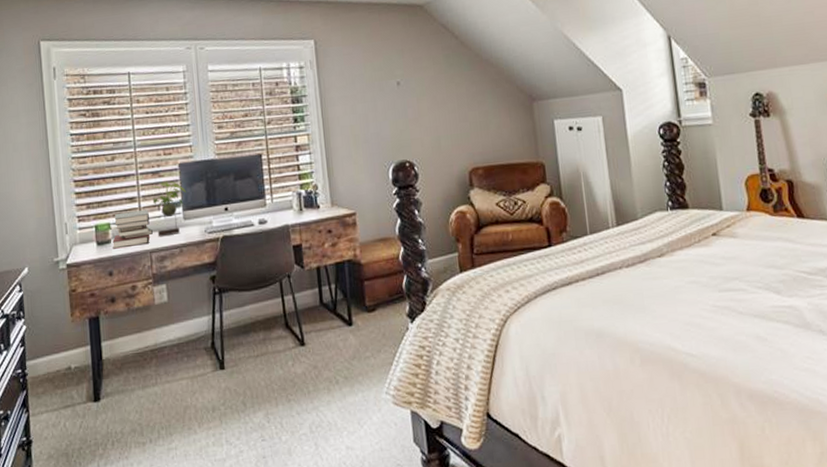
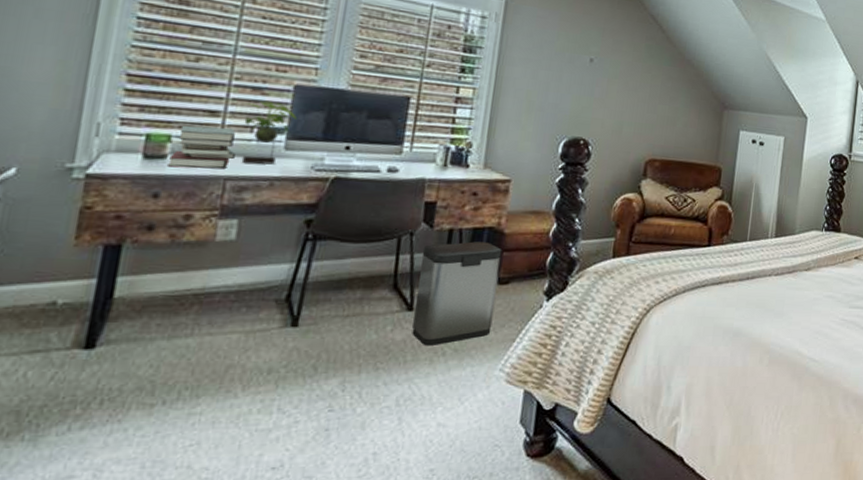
pedal bin: none [300,274,370,376] -> present [412,241,502,345]

